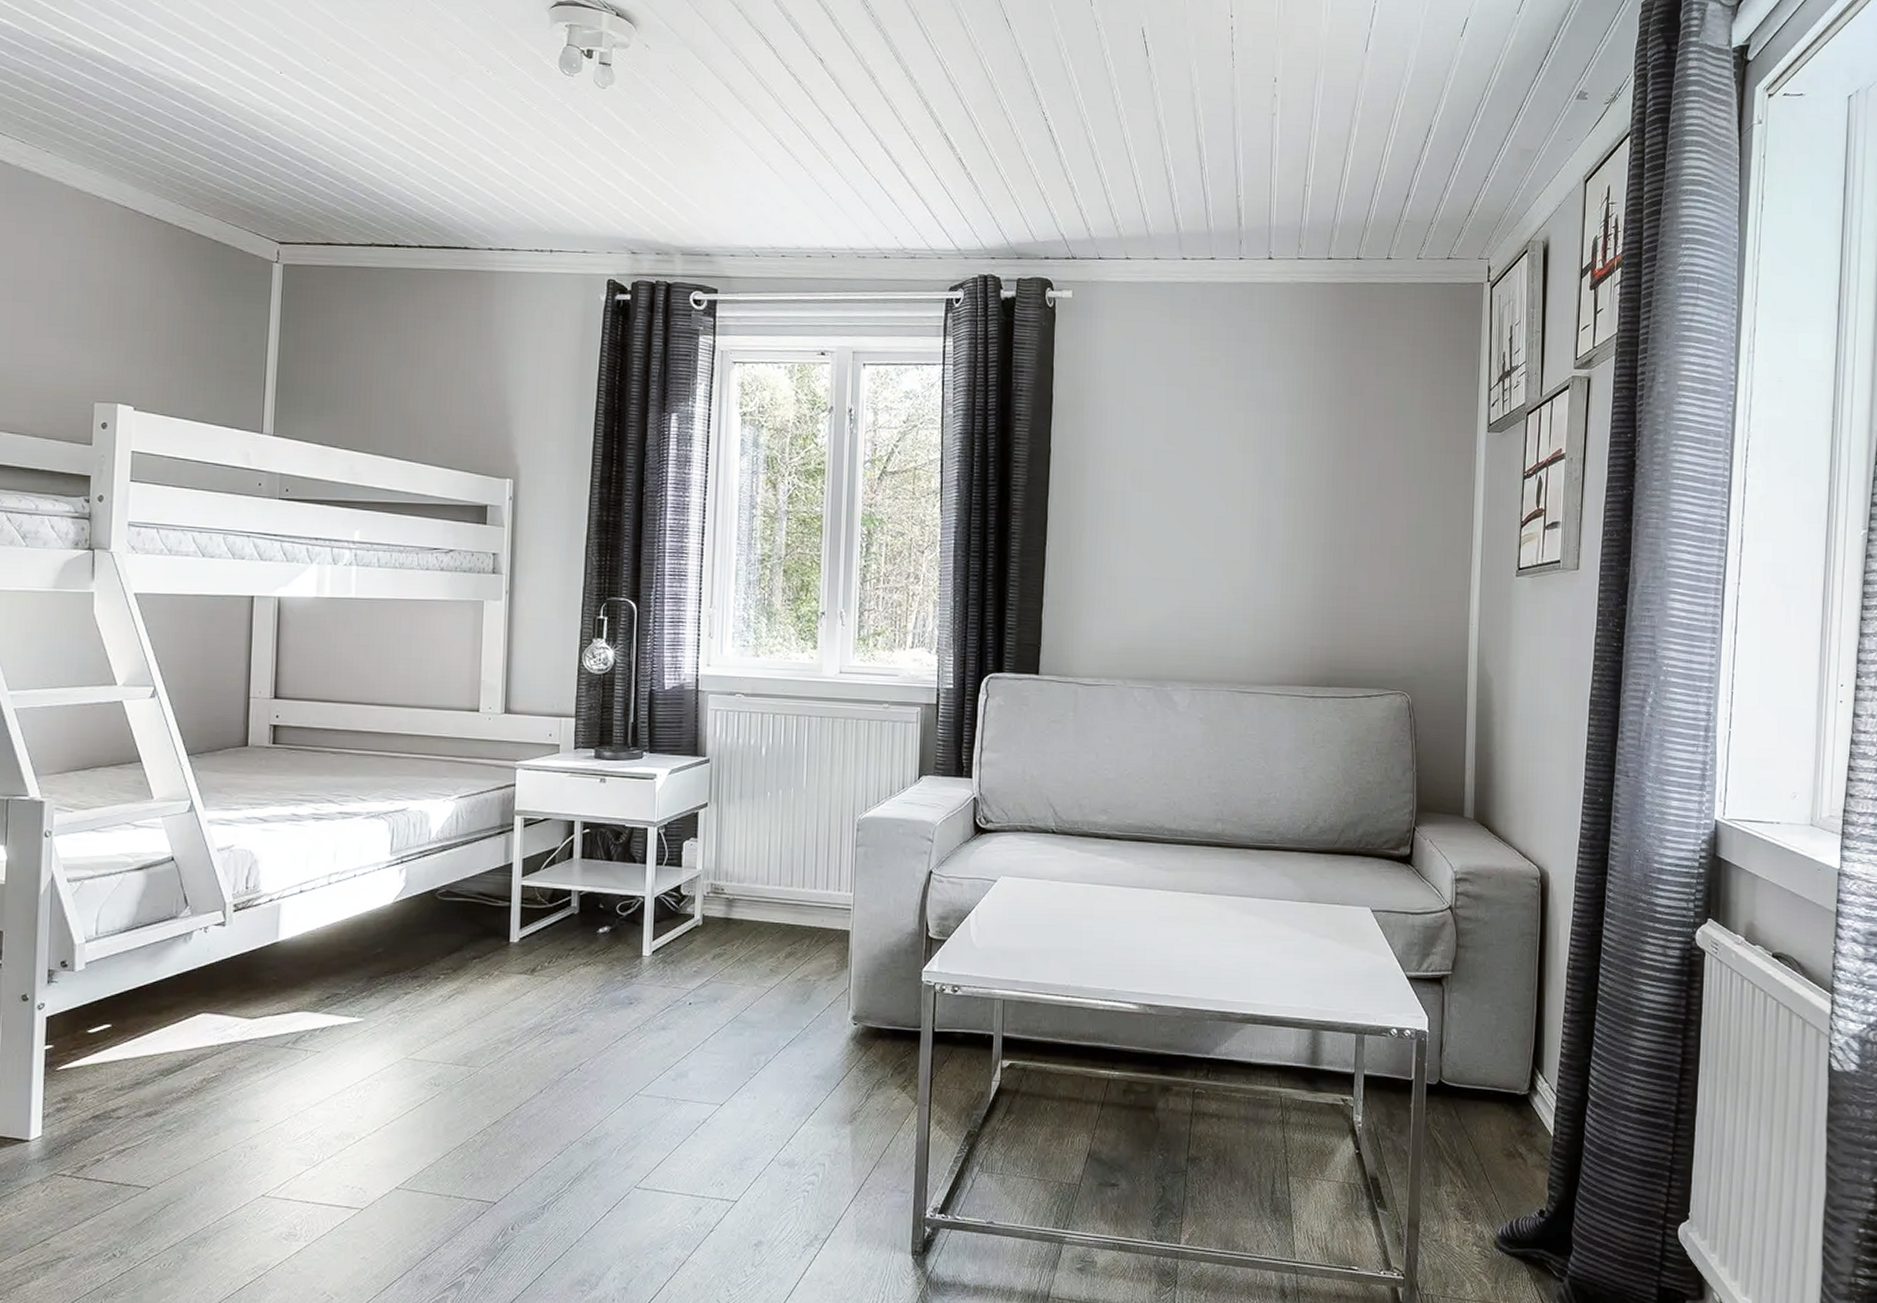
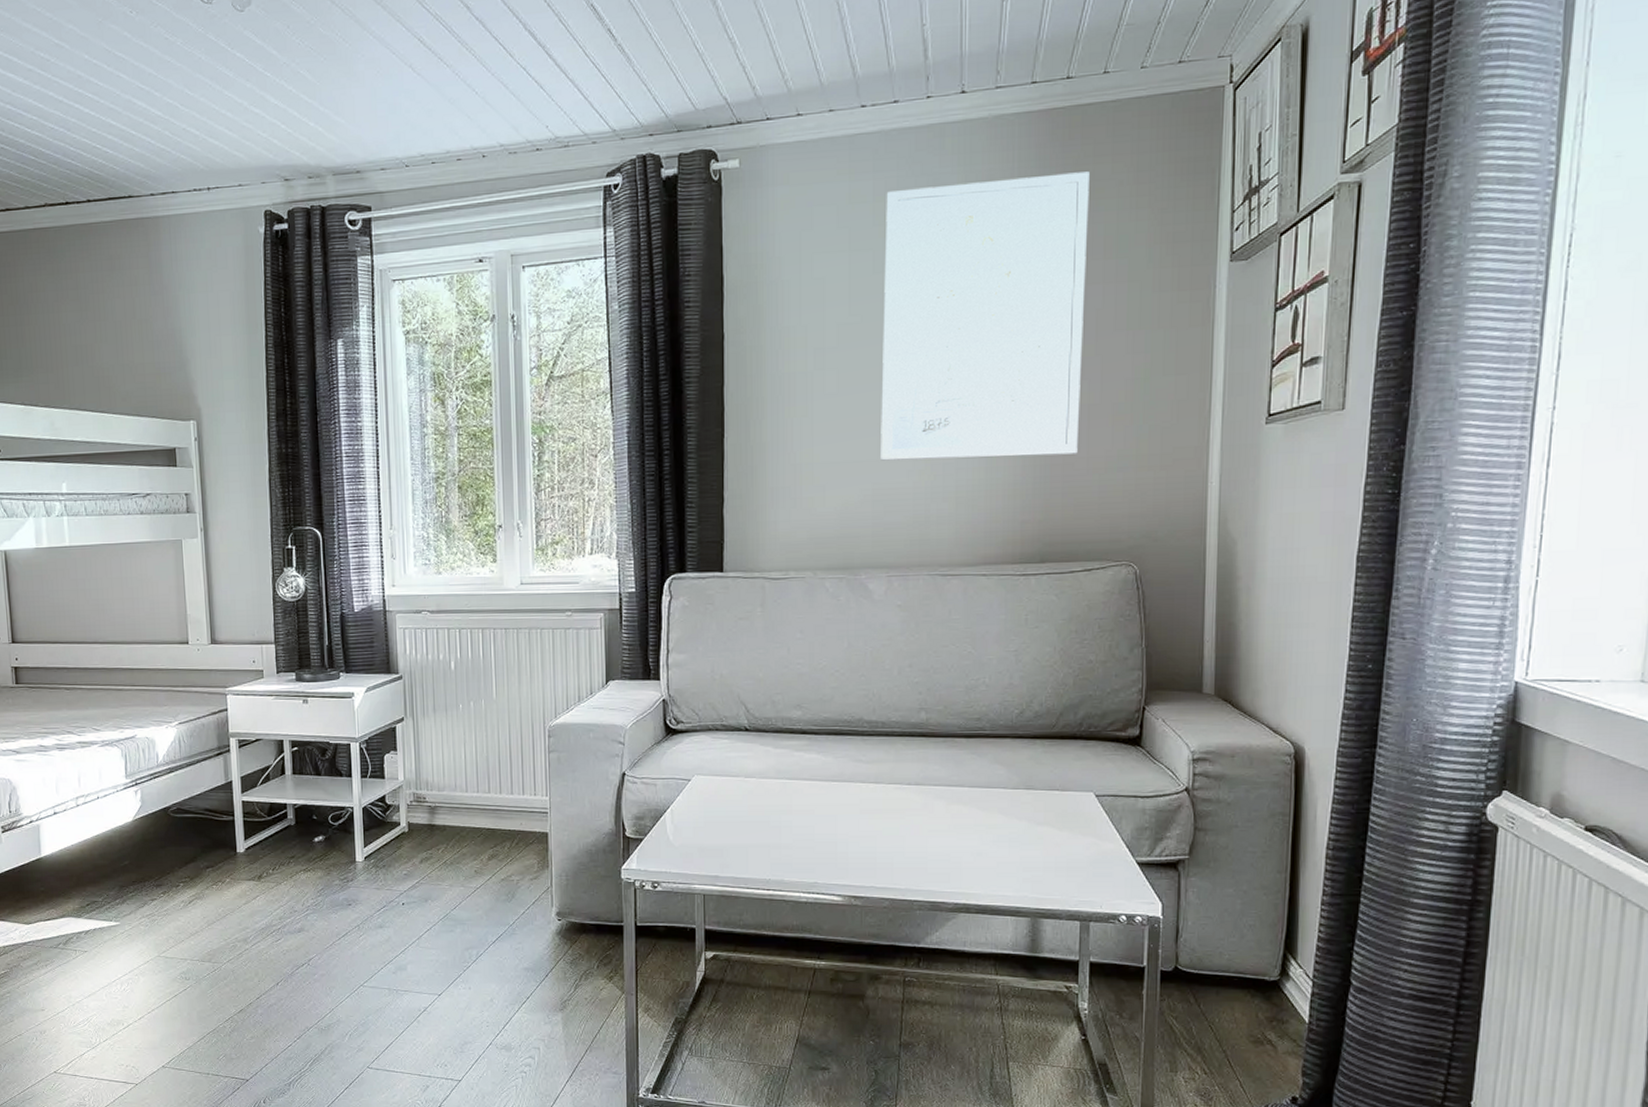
wall art: none [1189,336,1374,589] -> present [881,171,1090,461]

